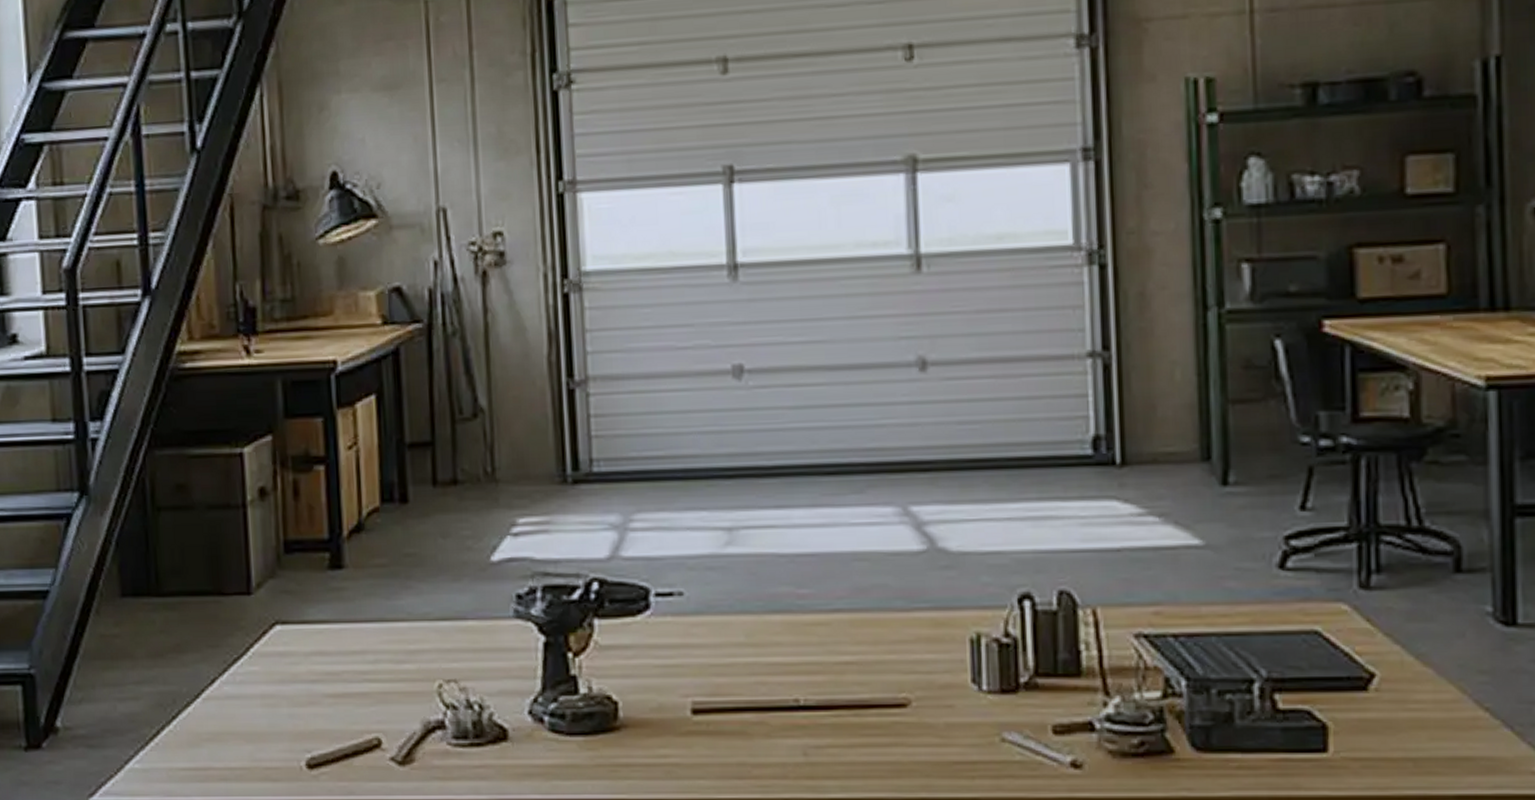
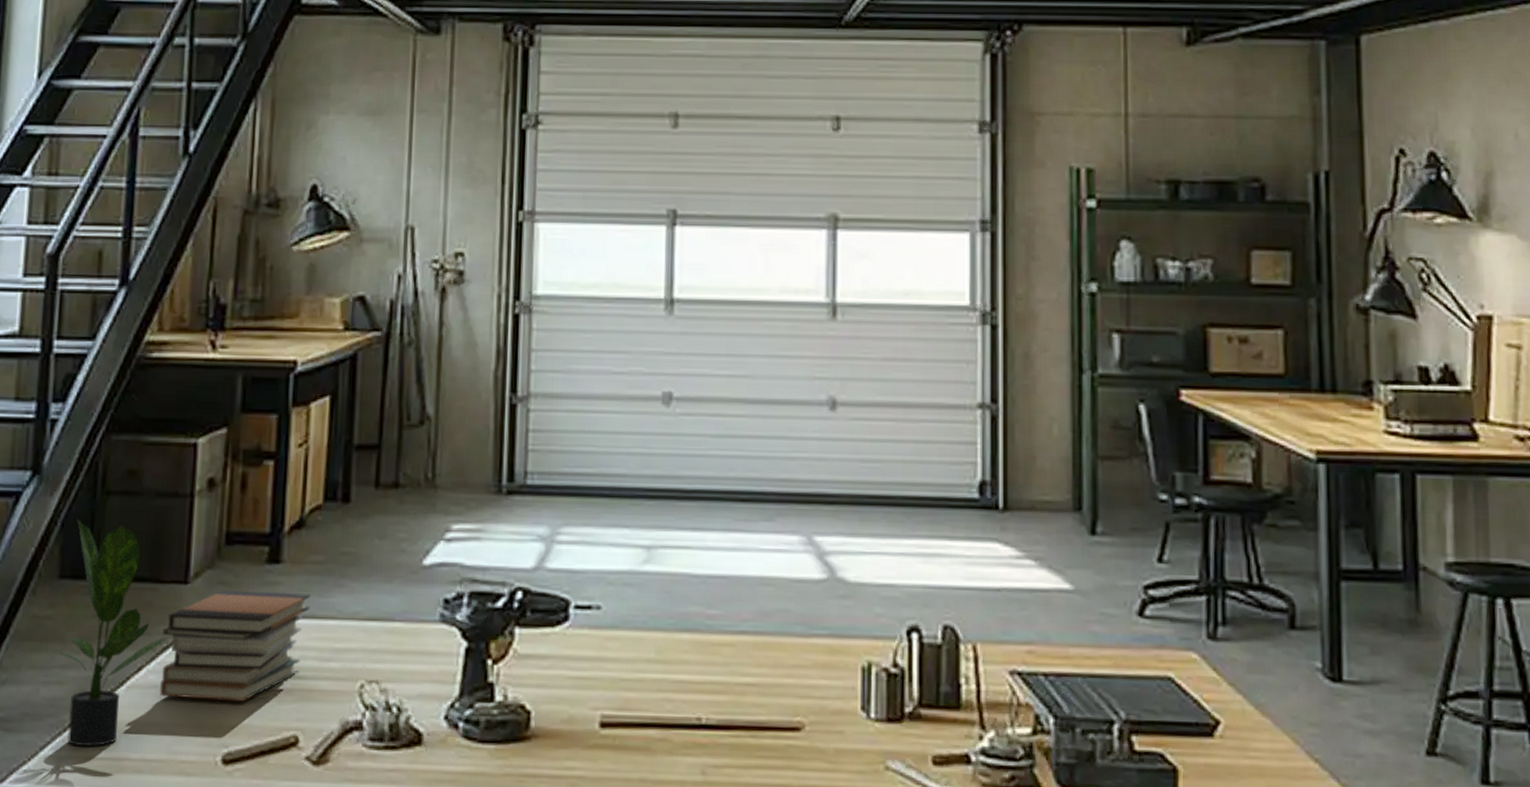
potted plant: none [120,538,238,758] -> present [49,520,169,746]
book stack: none [231,597,379,708] -> present [159,590,311,701]

